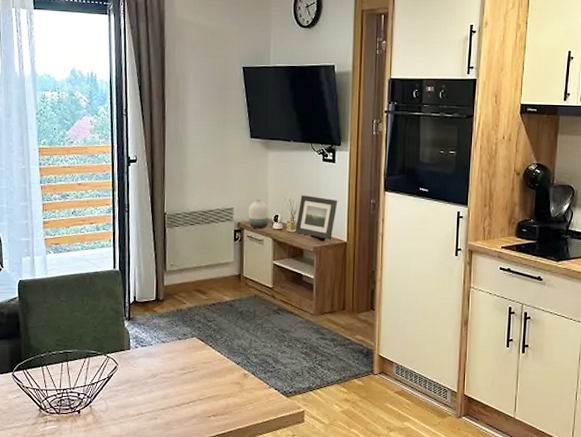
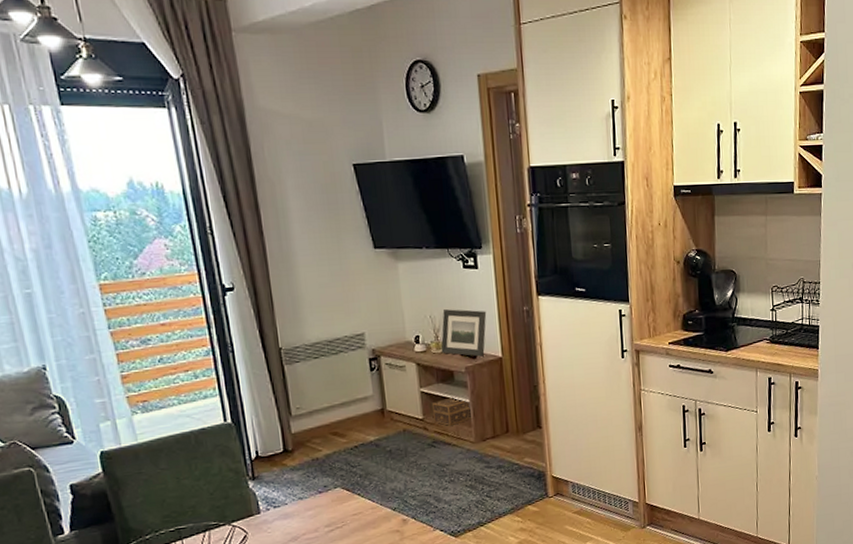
vase: present [248,200,269,228] -> none [383,320,409,354]
decorative box: none [281,272,315,297] -> present [432,397,473,426]

